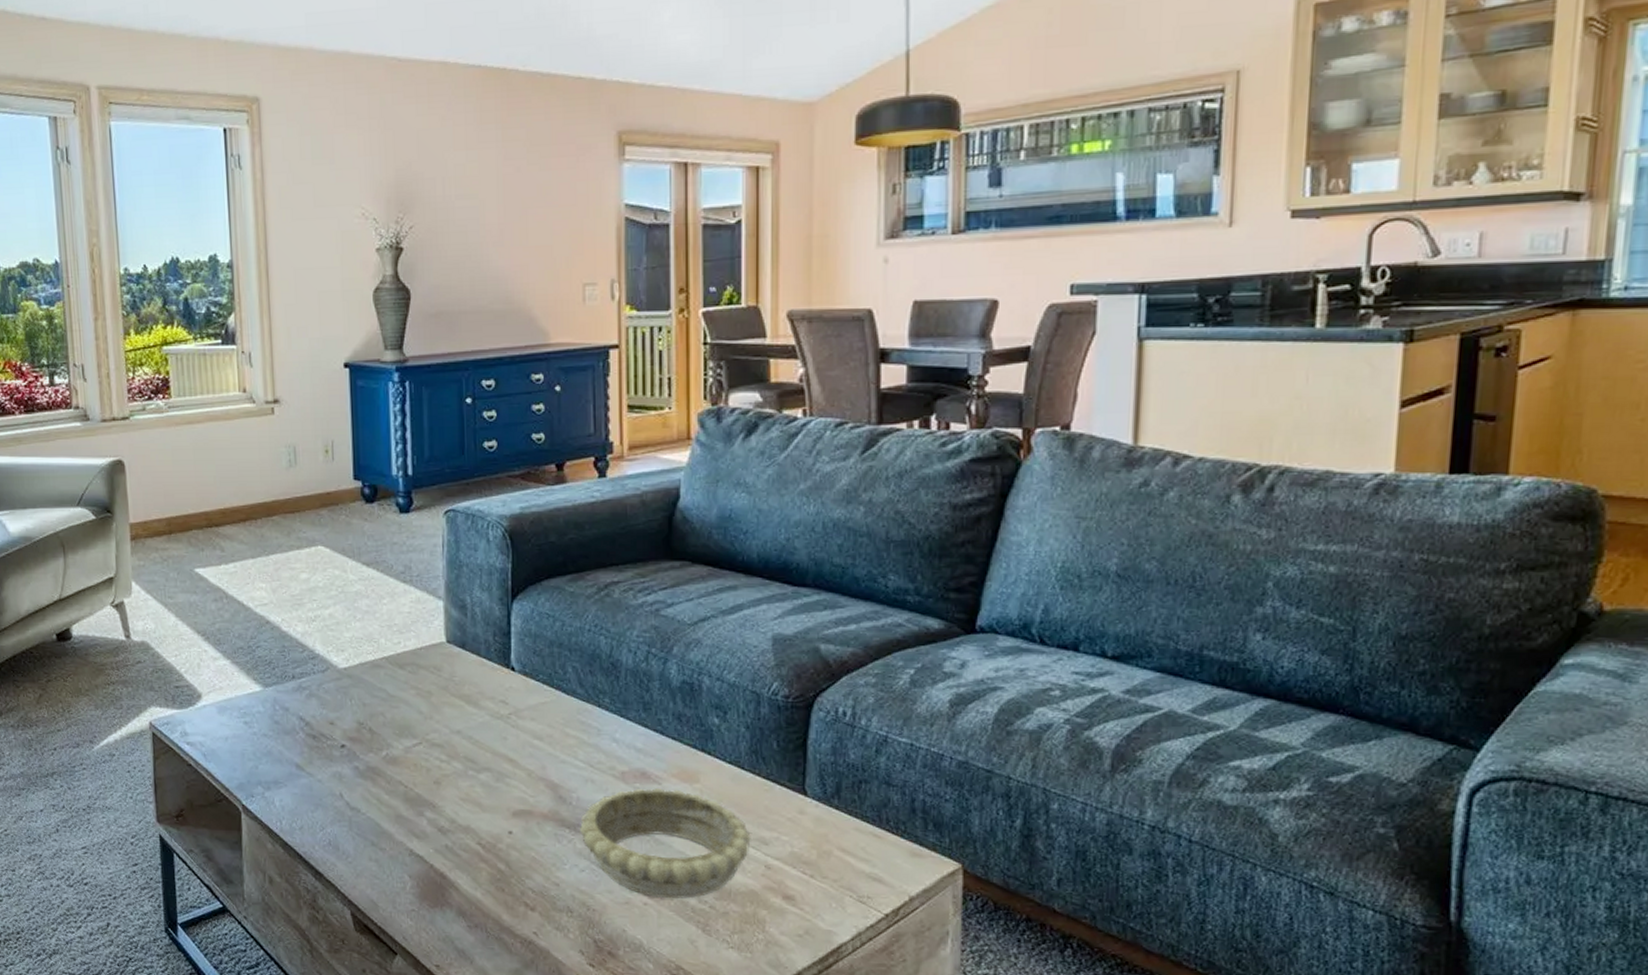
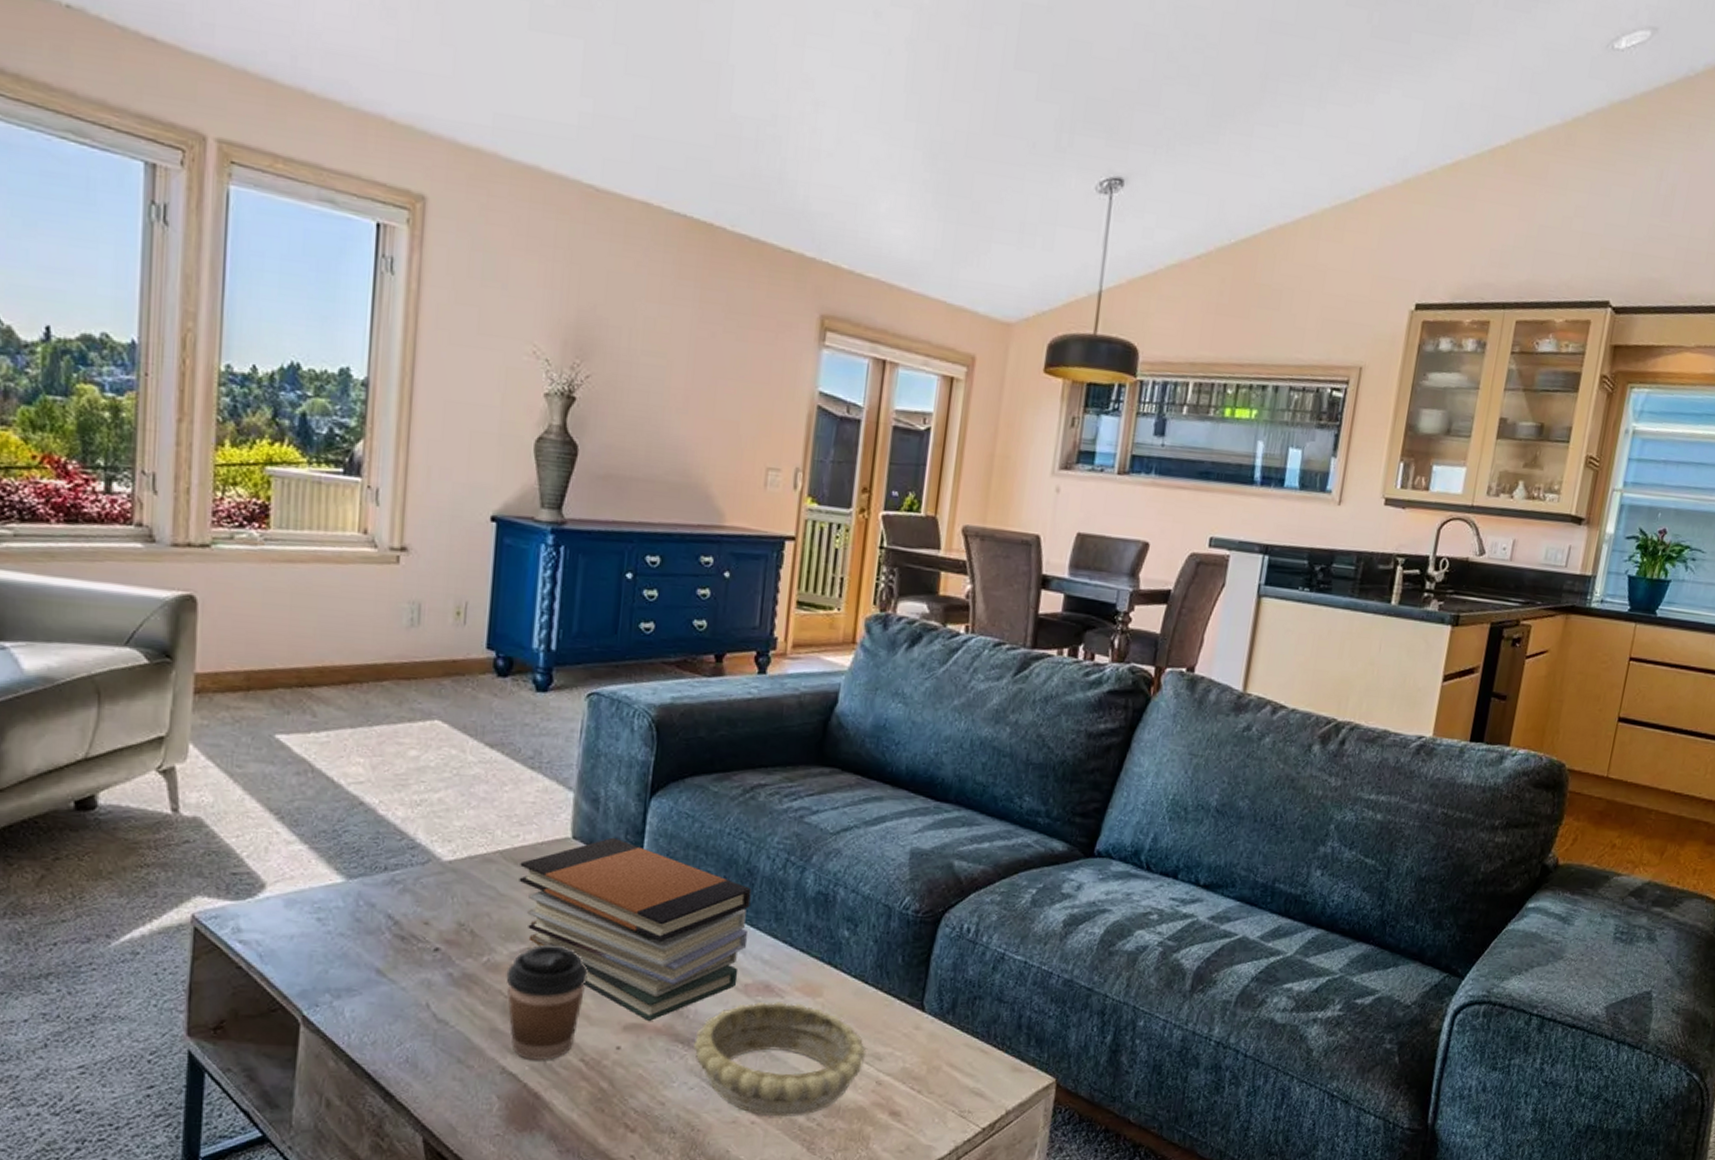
book stack: none [404,639,619,807] -> present [519,837,752,1021]
coffee cup: none [404,739,475,843] -> present [506,944,588,1060]

